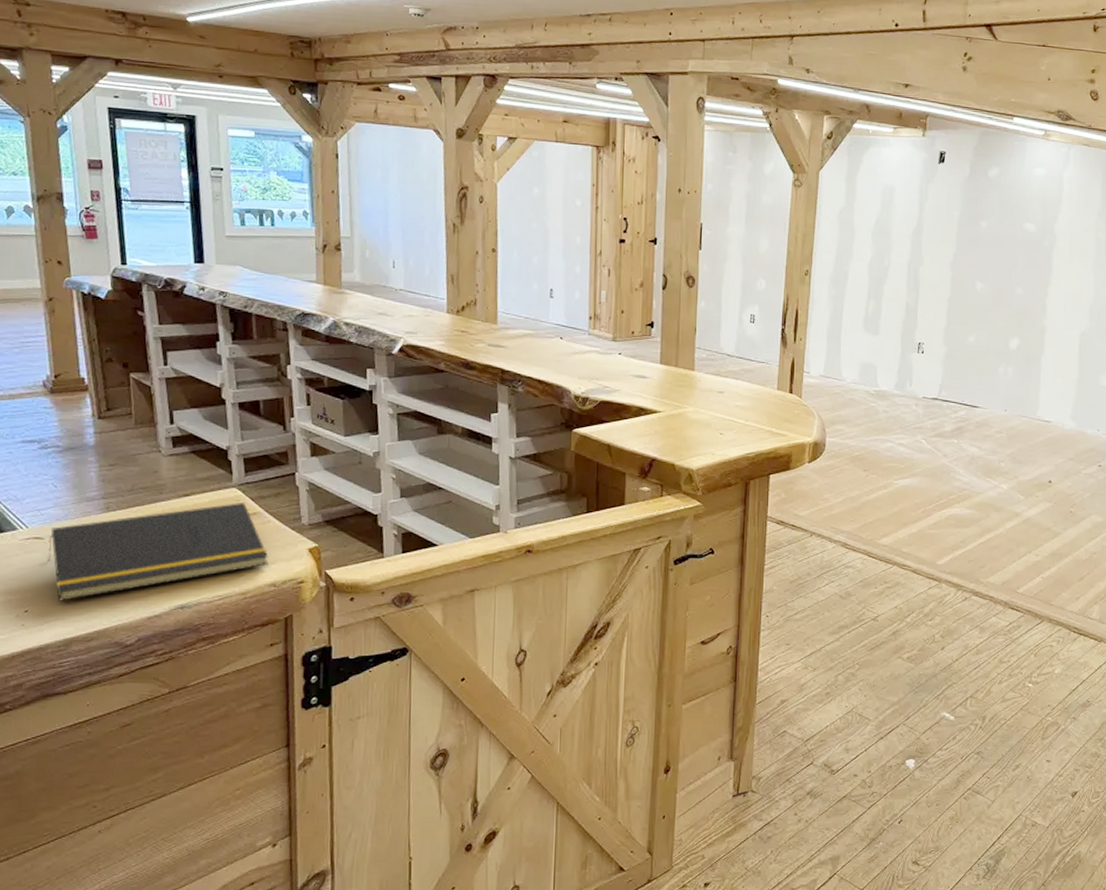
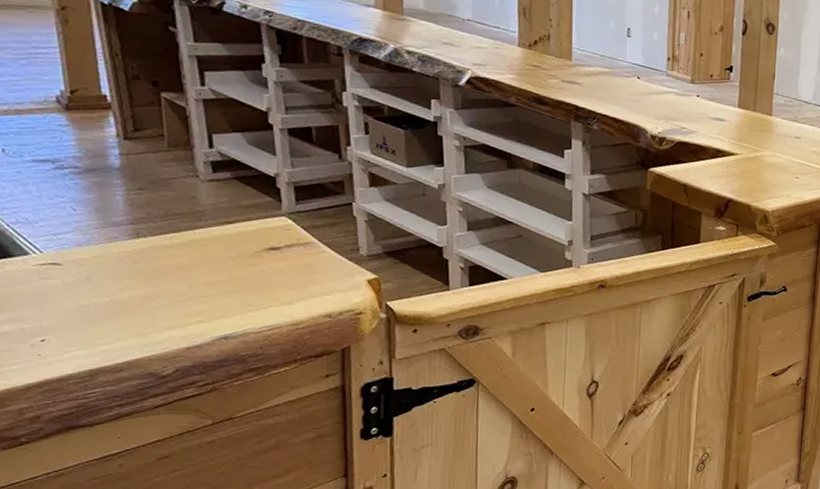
notepad: present [47,503,269,601] -> none [67,232,323,330]

